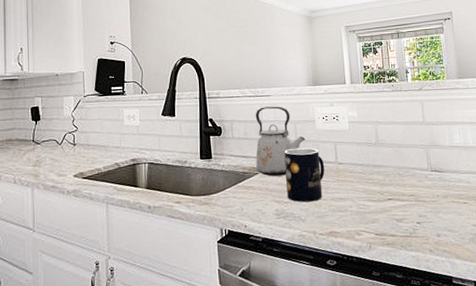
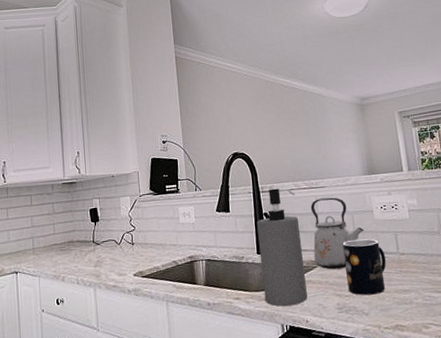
soap dispenser: none [202,95,247,211] -> present [257,188,308,307]

